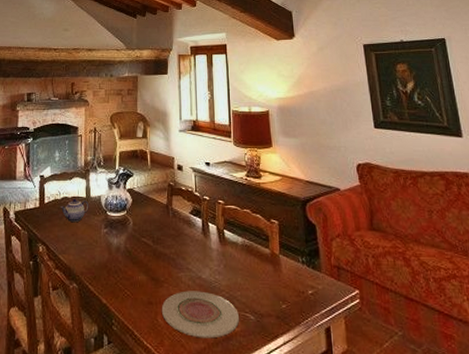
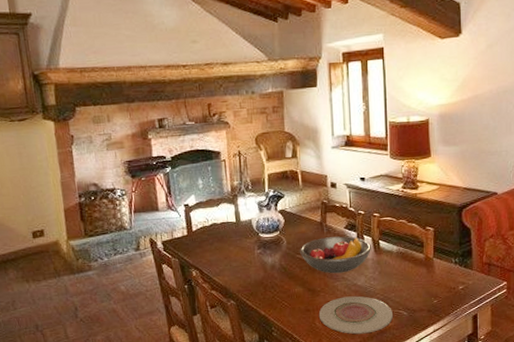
teapot: present [60,198,89,223] -> none [210,223,240,247]
fruit bowl: none [144,221,217,263] -> present [299,236,372,274]

